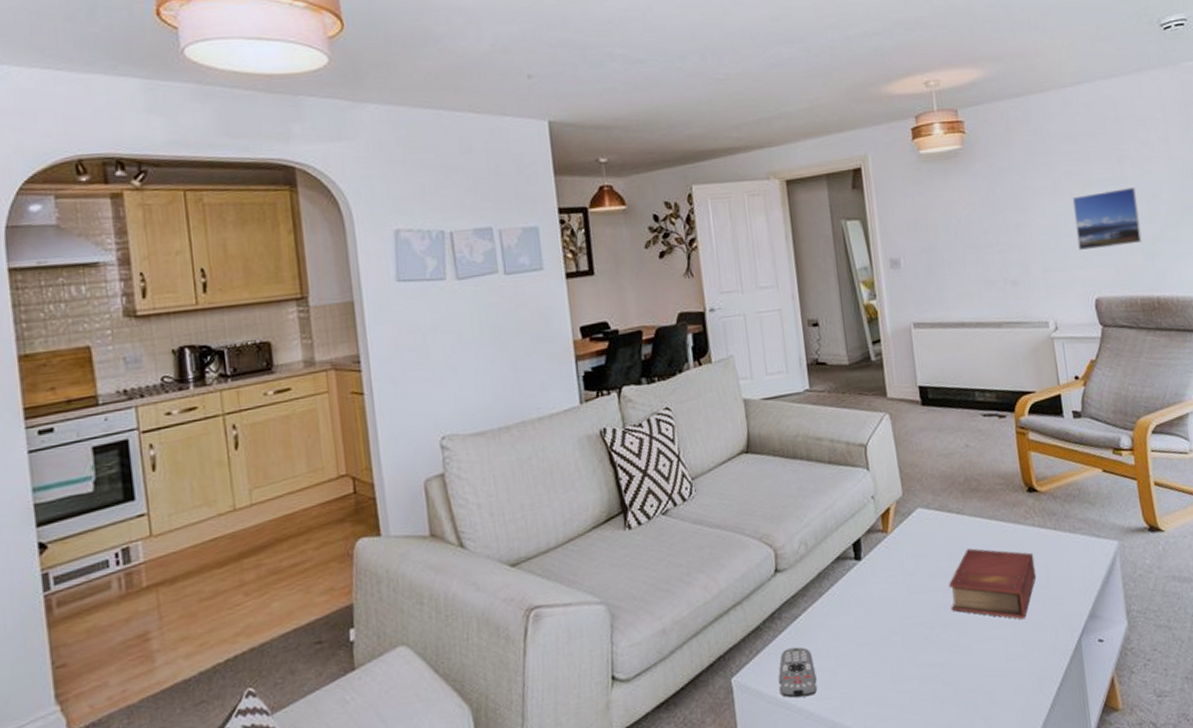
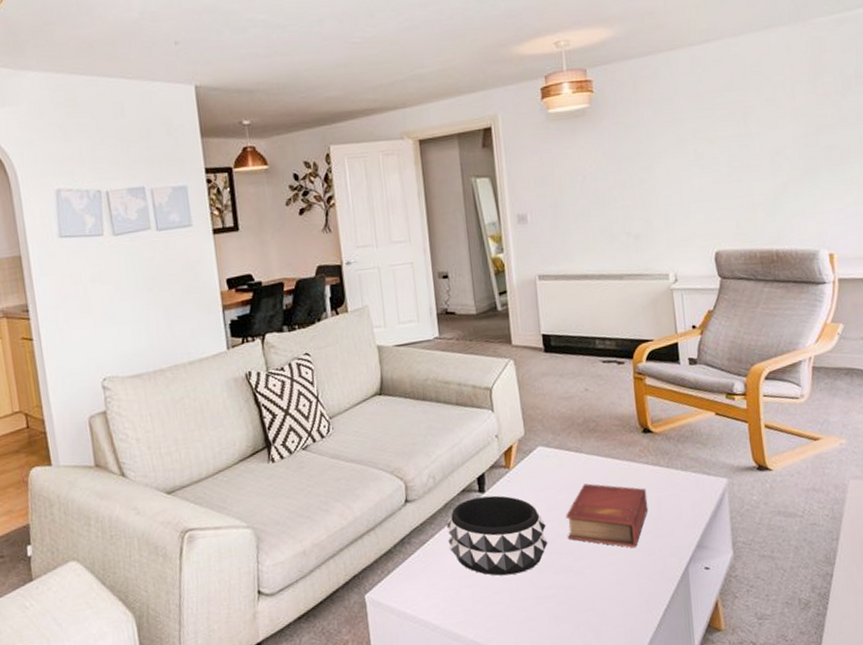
remote control: present [778,647,818,698] -> none [407,568,443,613]
decorative bowl: none [820,563,930,654] -> present [446,495,548,576]
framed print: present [1072,187,1142,250] -> none [696,144,764,205]

